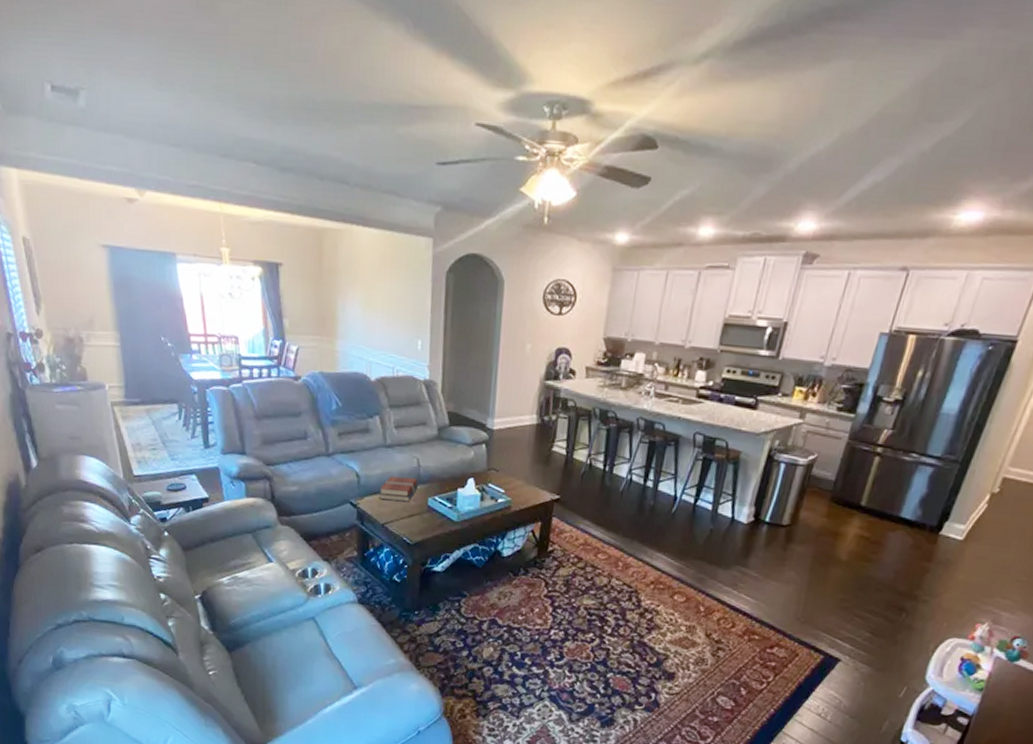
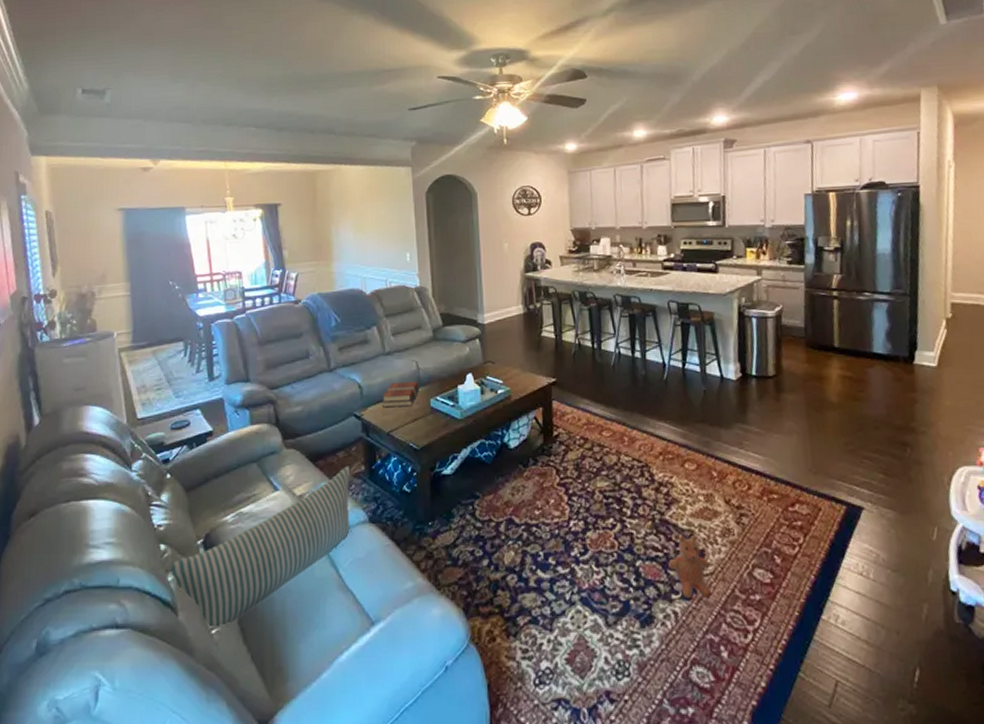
pillow: none [171,549,344,671] -> present [171,466,352,627]
stuffed animal: none [638,657,678,714] -> present [668,534,711,599]

